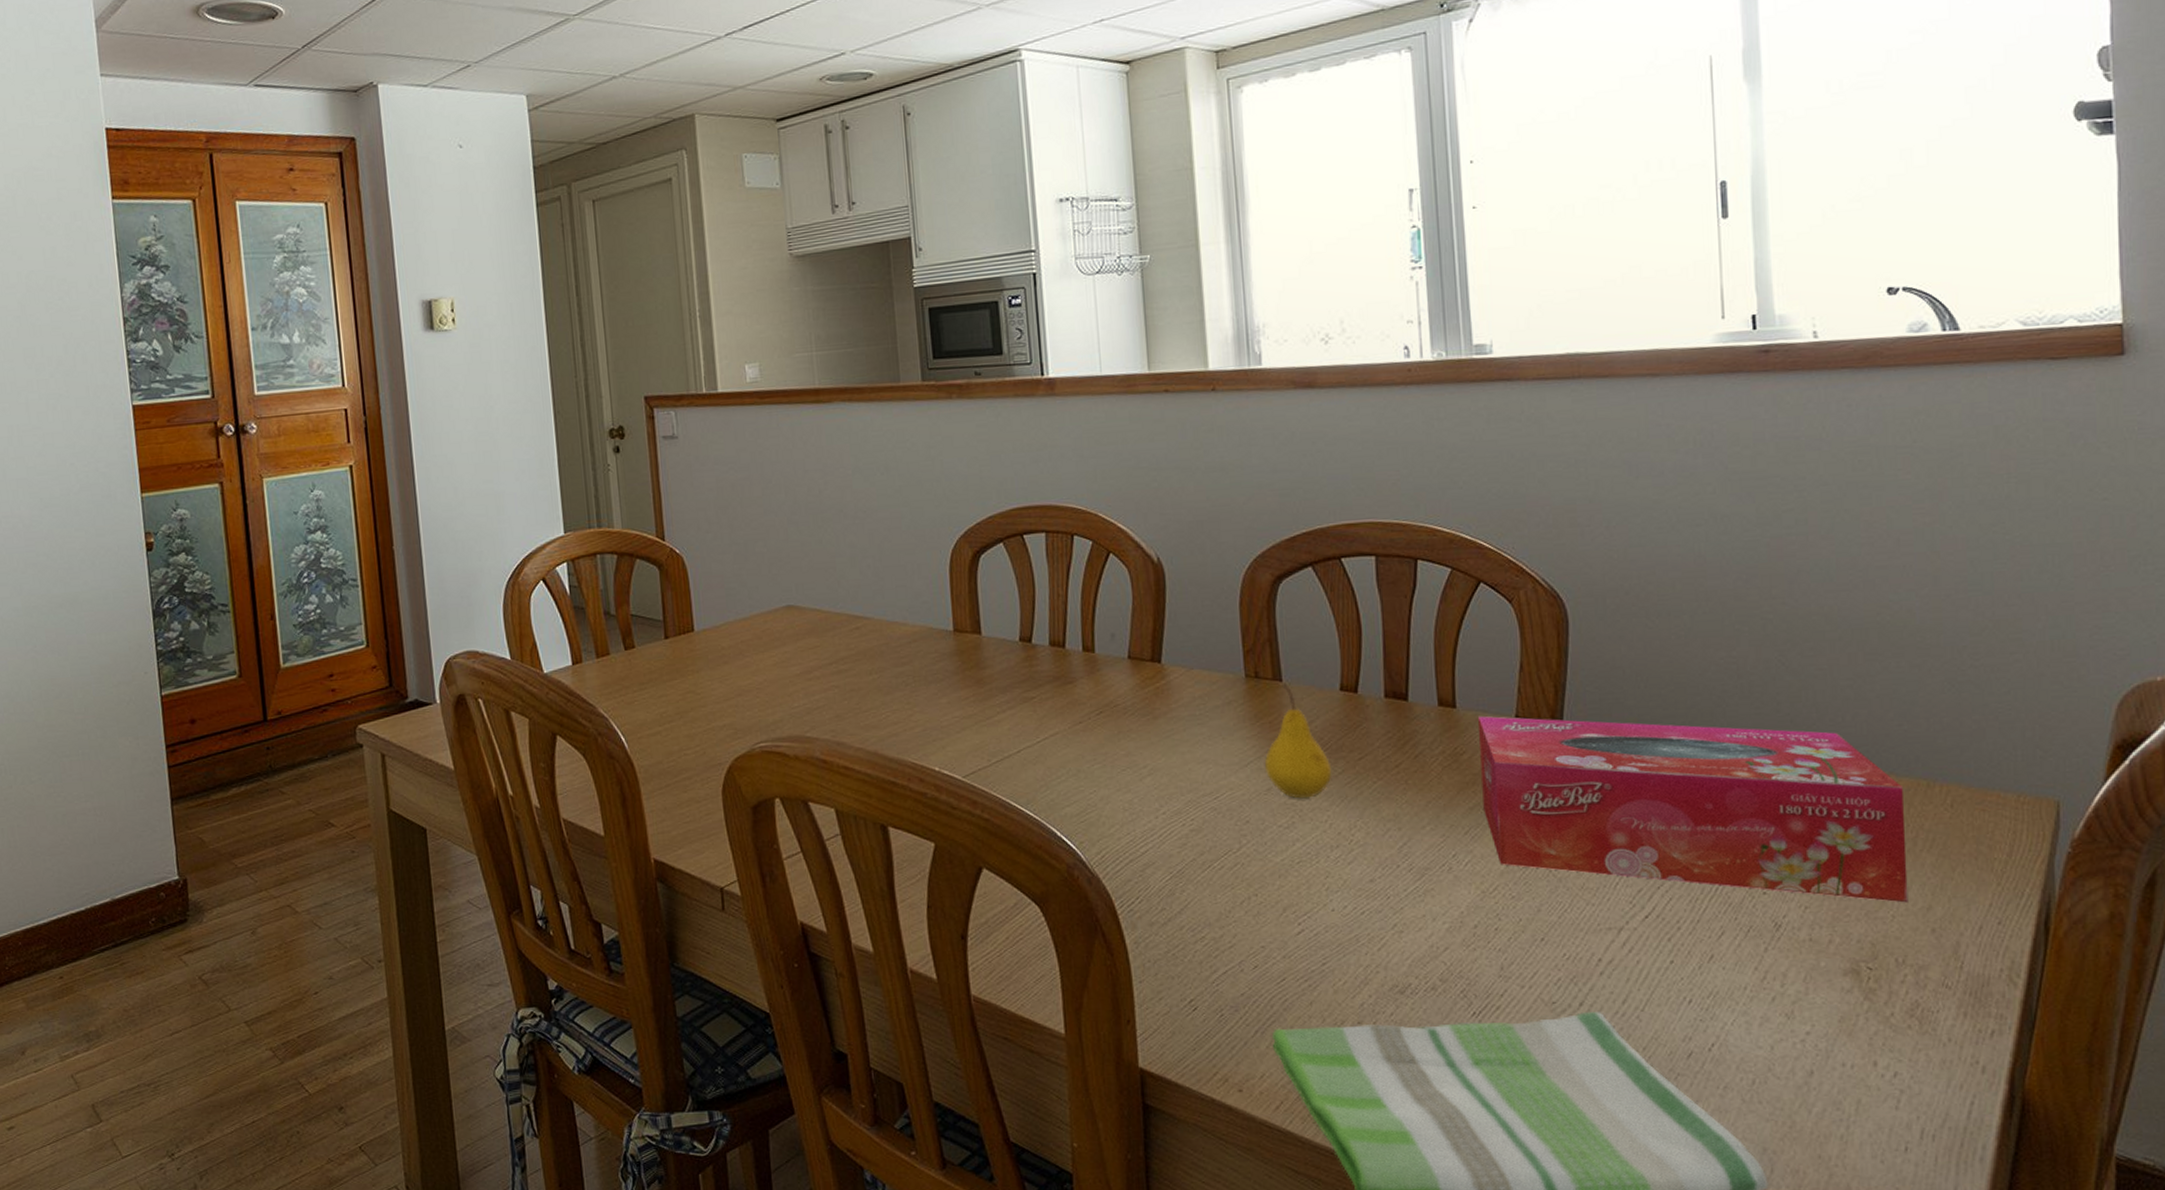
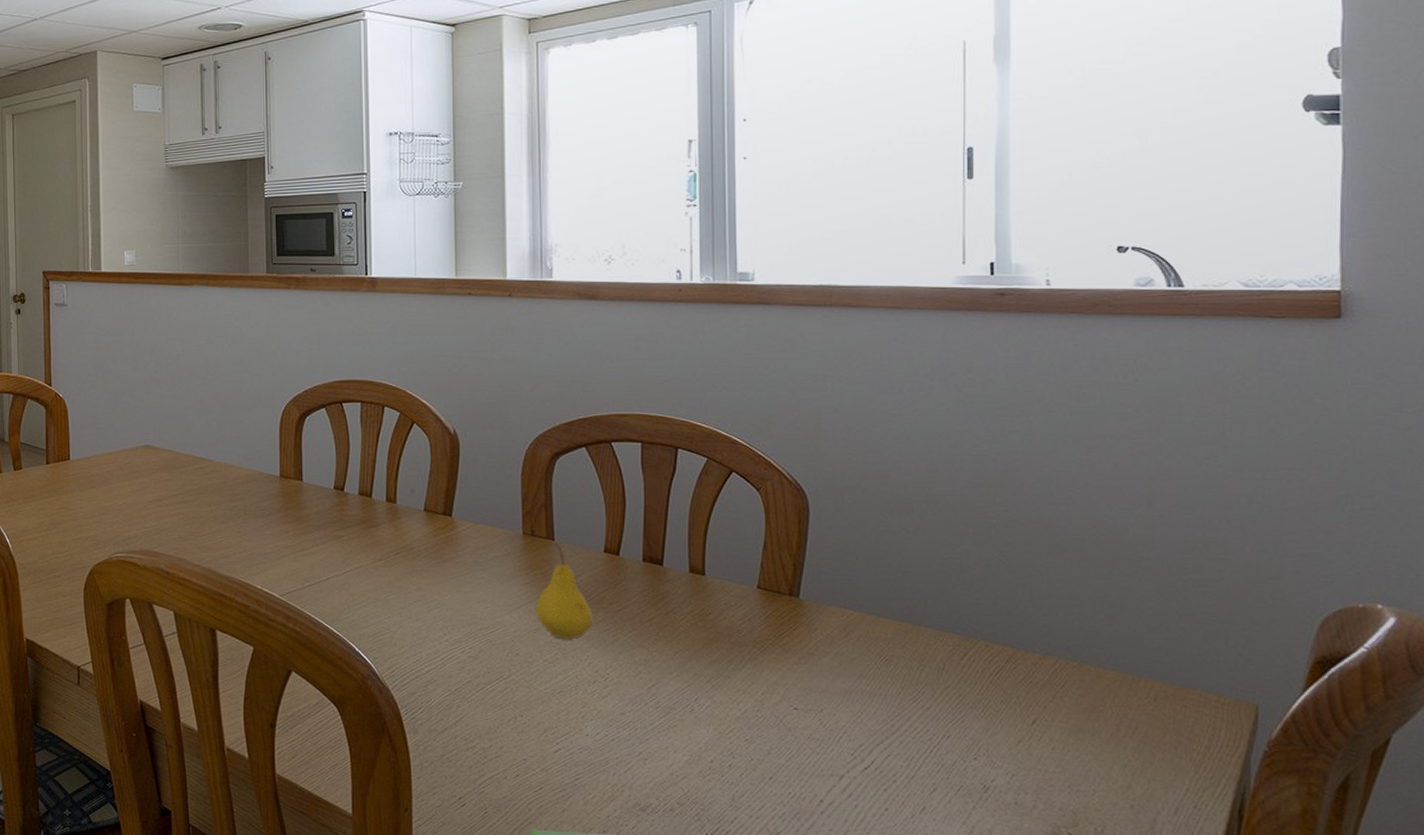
tissue box: present [1477,715,1908,903] -> none [723,584,1110,780]

